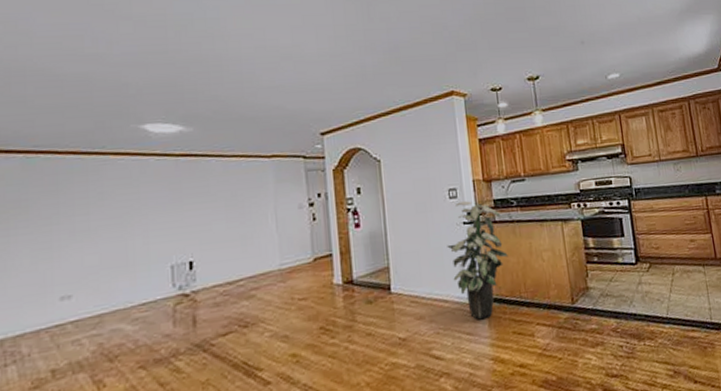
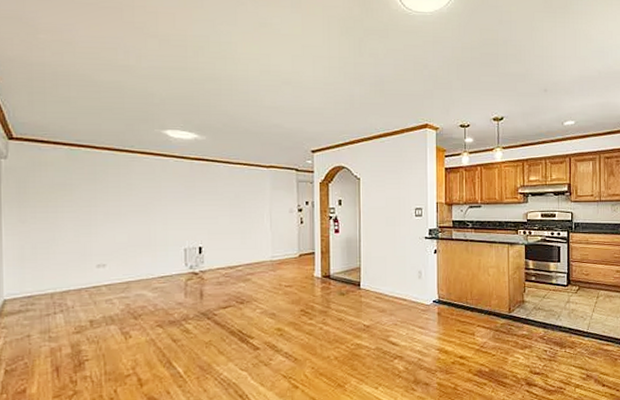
indoor plant: present [447,201,508,320] -> none [410,220,460,318]

